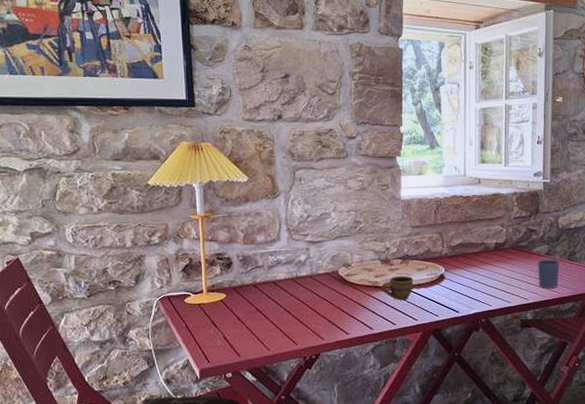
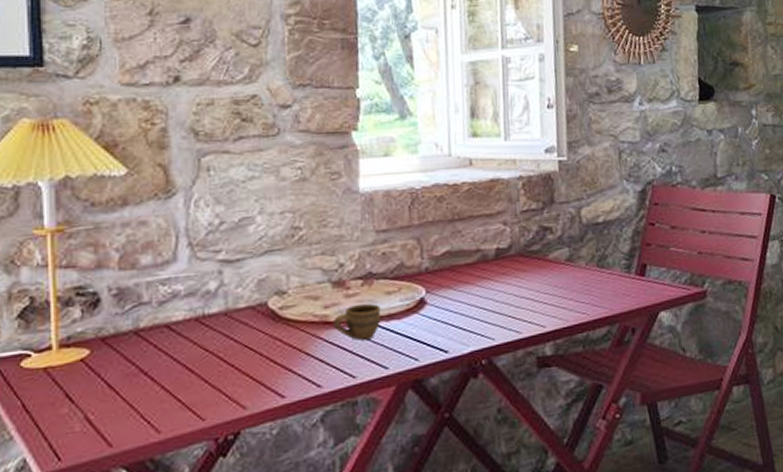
mug: present [538,259,560,289] -> none [556,267,587,310]

